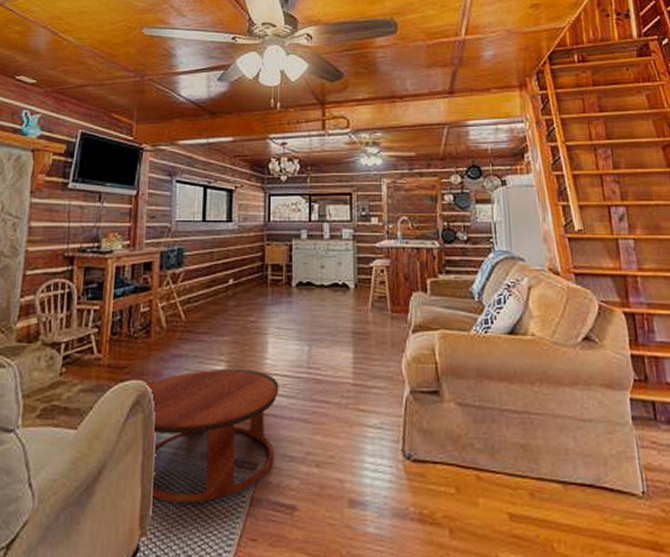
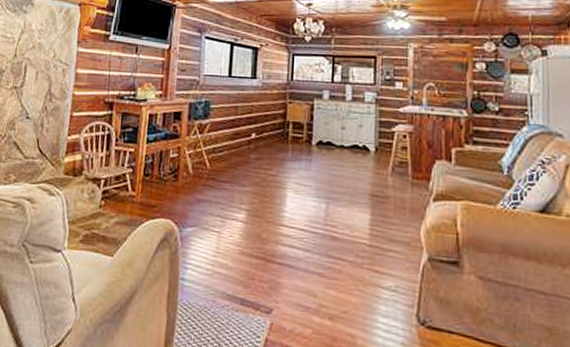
coffee table: present [146,368,279,504] -> none [173,216,296,337]

